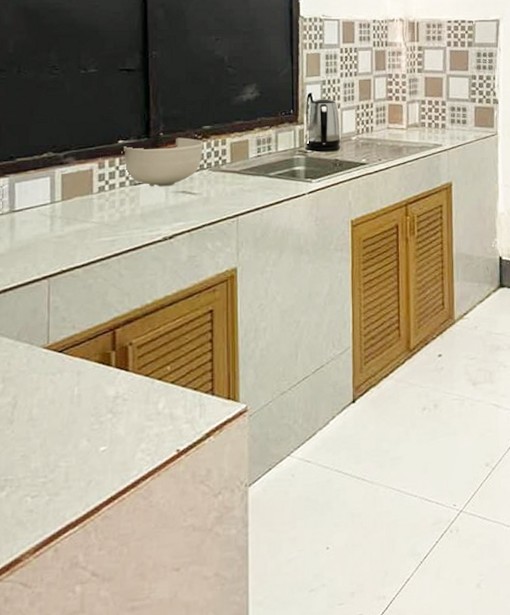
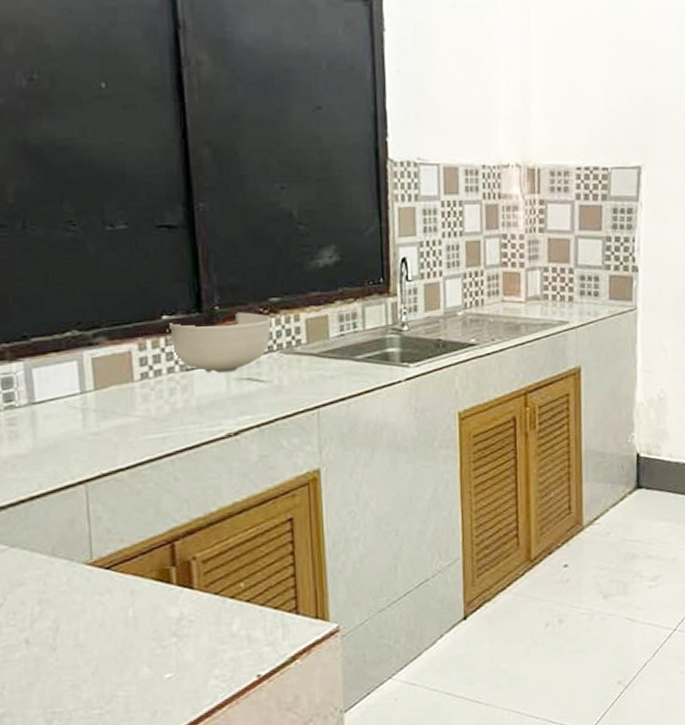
kettle: present [305,99,341,152] -> none [400,264,444,331]

